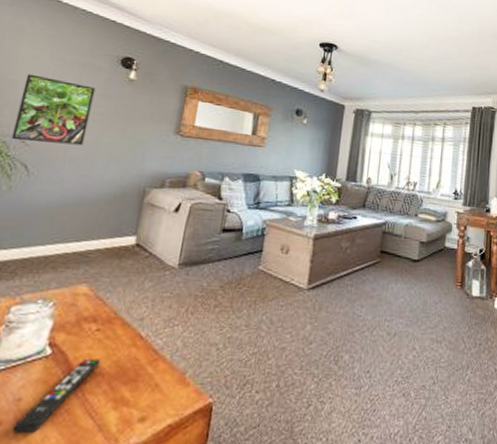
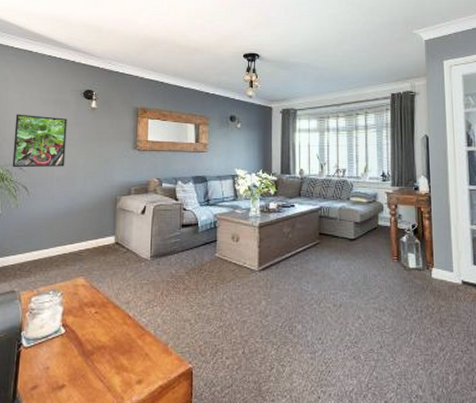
remote control: present [12,358,101,434] -> none [46,335,102,394]

